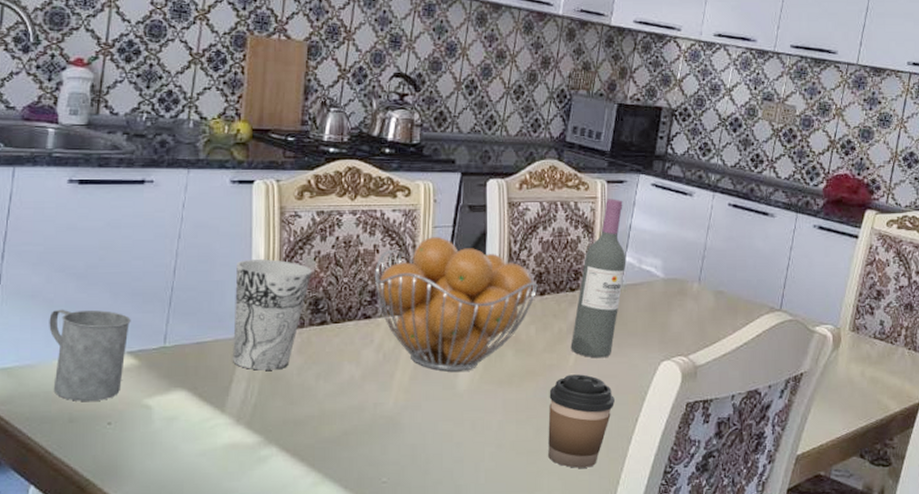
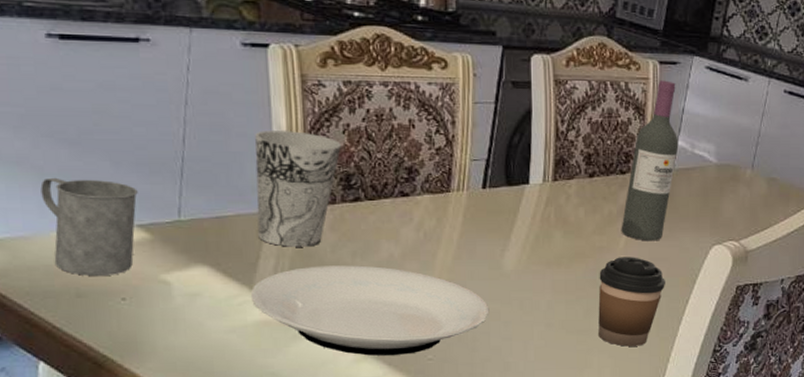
plate: none [221,387,443,479] -> present [250,265,490,356]
fruit basket: present [374,237,538,371] -> none [410,113,587,252]

